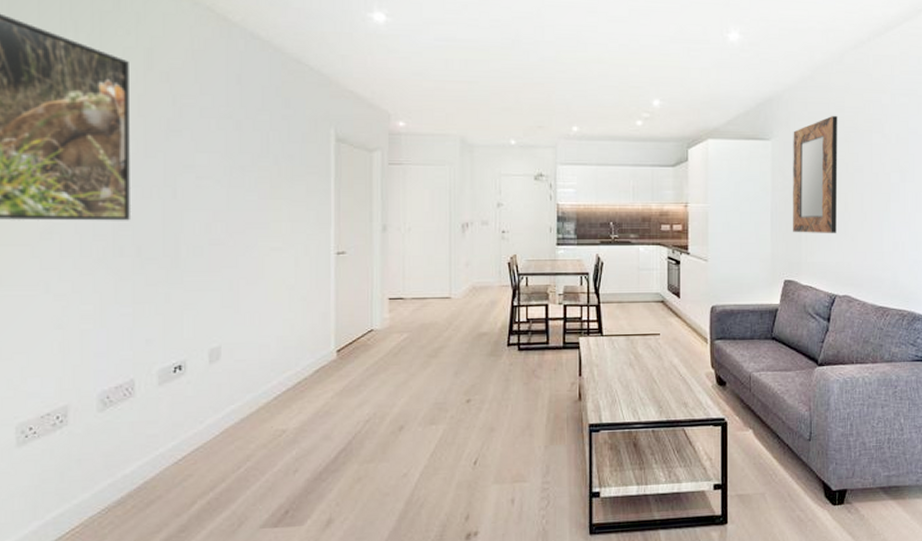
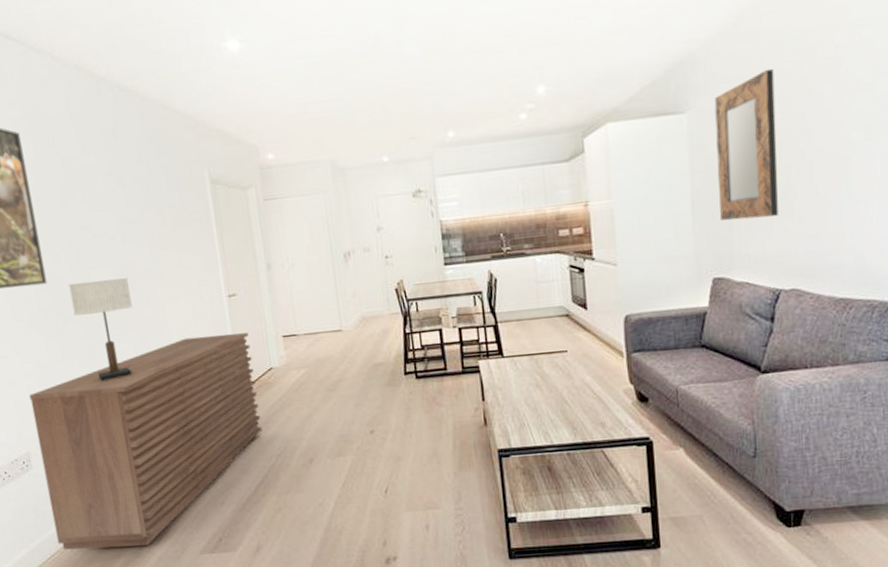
sideboard: none [82,291,353,523] -> present [29,333,263,550]
table lamp: none [156,222,227,331] -> present [68,278,133,382]

